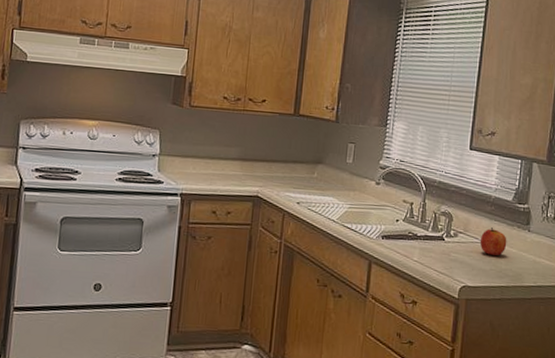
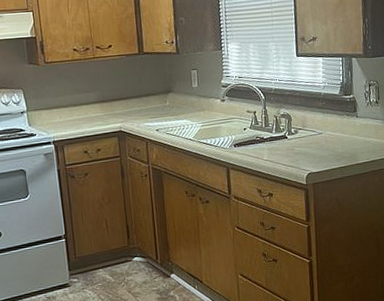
apple: present [479,227,507,256] -> none [317,120,340,144]

